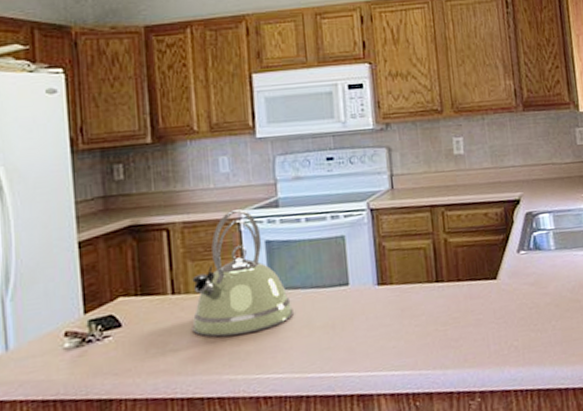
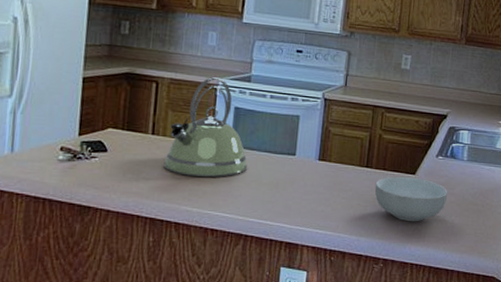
cereal bowl: none [451,282,541,339] -> present [374,176,448,222]

